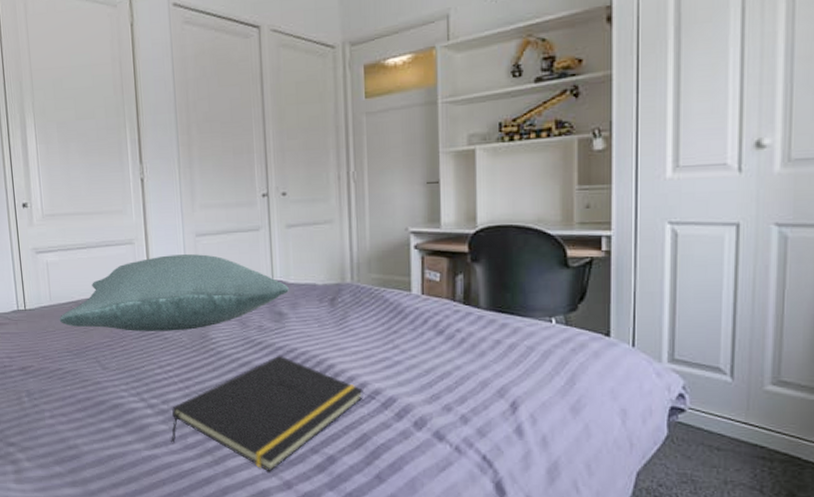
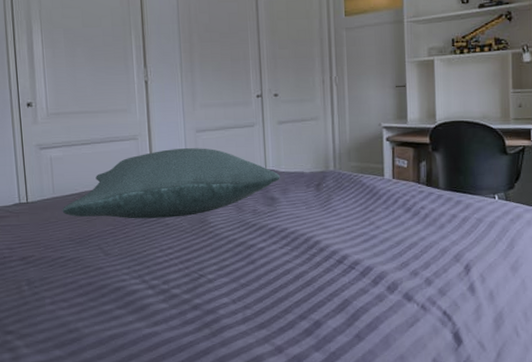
notepad: present [171,355,363,472] -> none [171,234,345,340]

